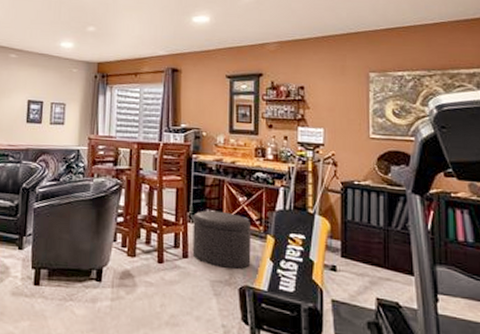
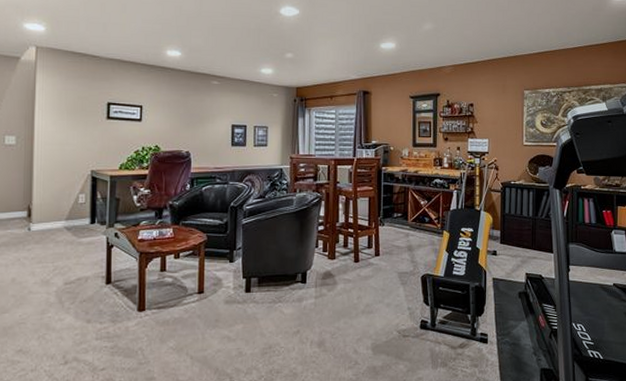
ottoman: present [192,210,252,269] -> none [383,214,431,262]

